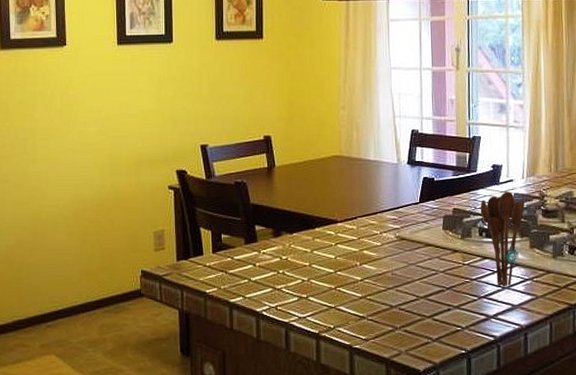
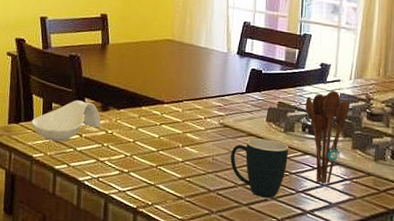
spoon rest: none [200,228,275,274] -> present [30,100,101,142]
mug: none [410,248,467,307] -> present [230,138,288,198]

